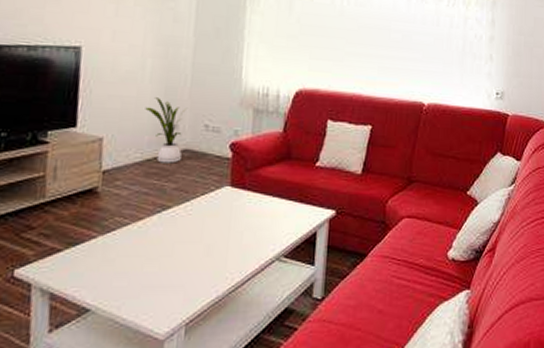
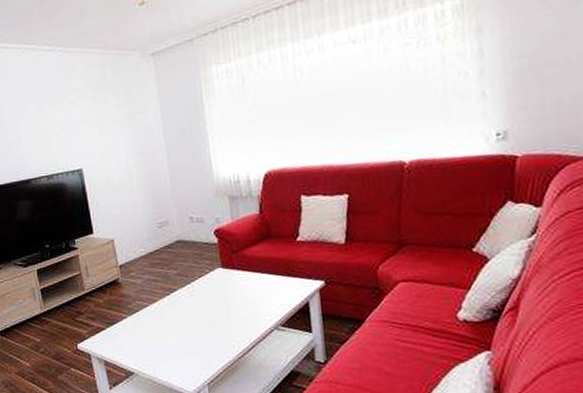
house plant: present [145,97,186,163] -> none [139,200,176,254]

